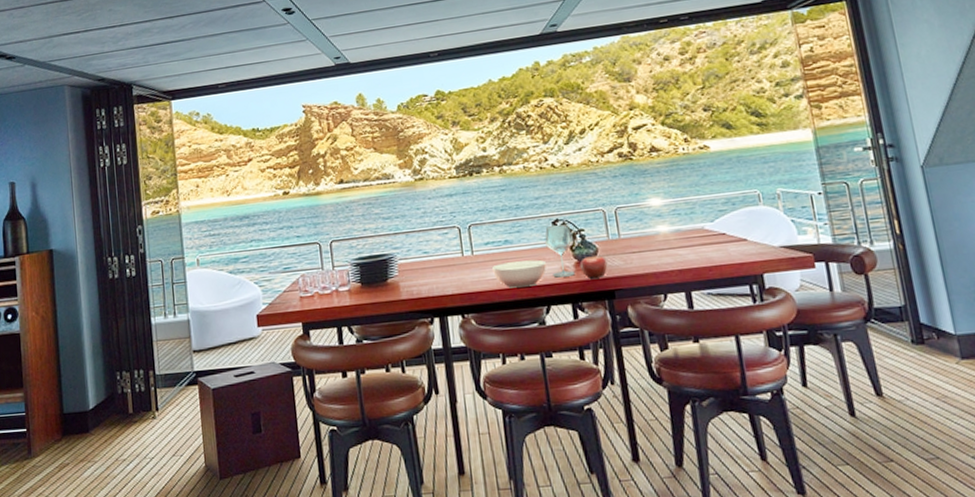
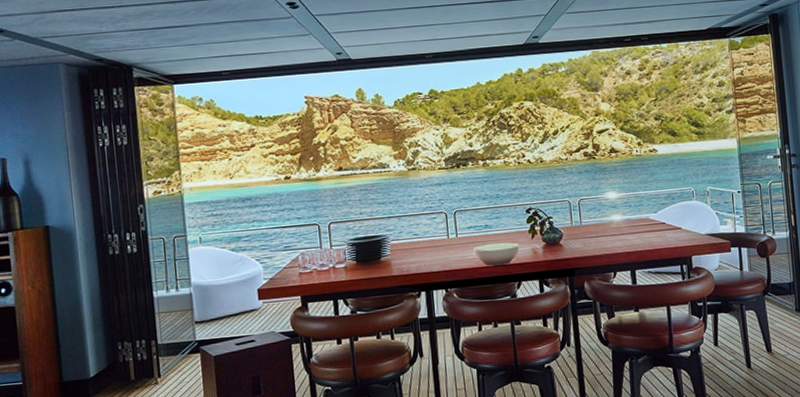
wine glass: present [545,224,575,278] -> none [519,212,544,258]
fruit: present [579,253,608,279] -> none [547,237,570,259]

